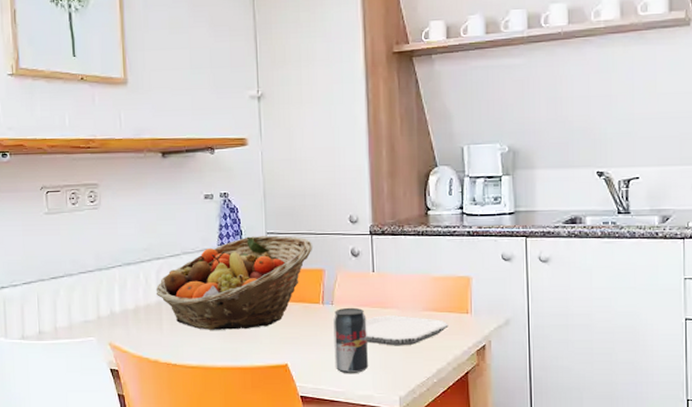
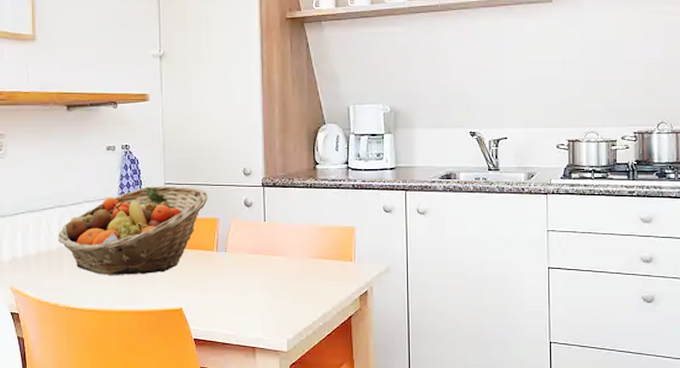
beverage can: present [333,307,368,374] -> none [226,254,258,318]
plate: present [365,315,449,346] -> none [257,263,334,291]

